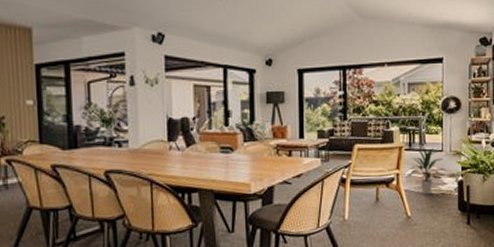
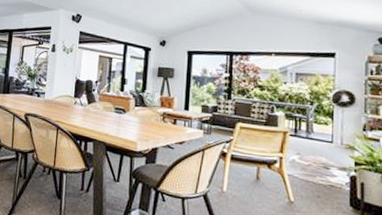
indoor plant: present [409,146,448,195] -> none [294,134,338,184]

